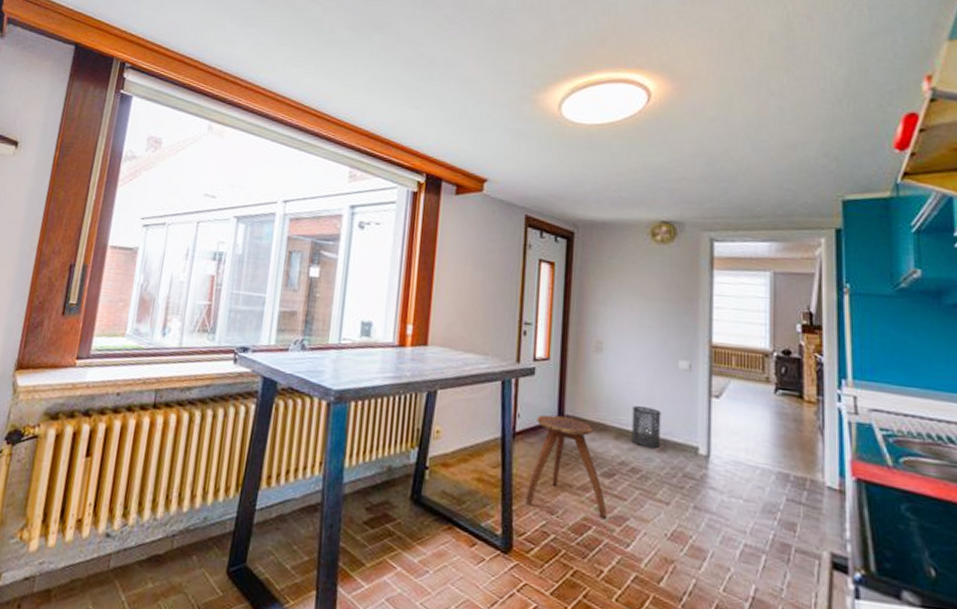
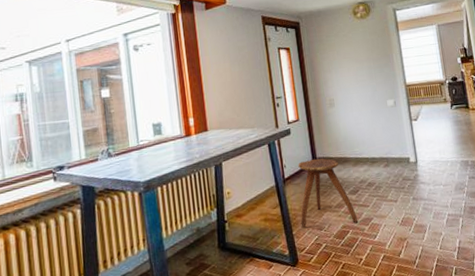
trash can: present [631,406,661,449] -> none [362,138,385,167]

